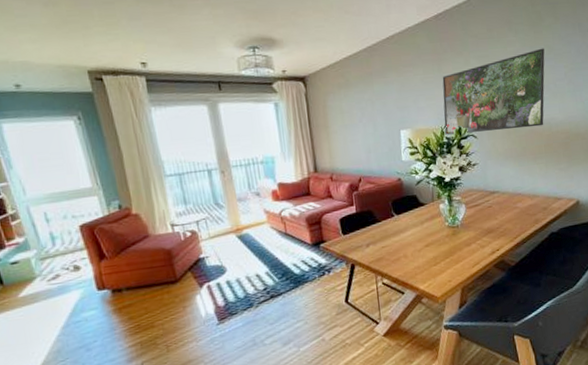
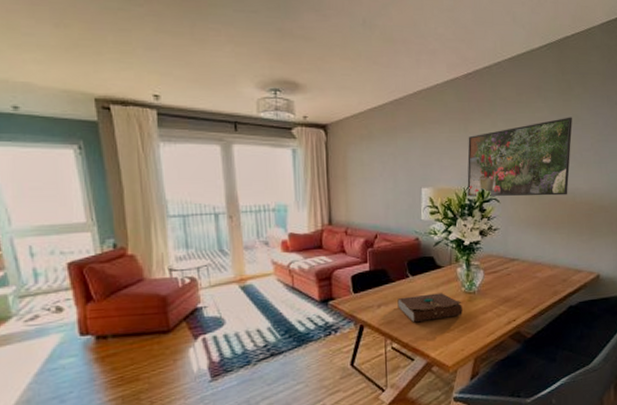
book: none [385,229,448,259] -> present [397,293,463,323]

